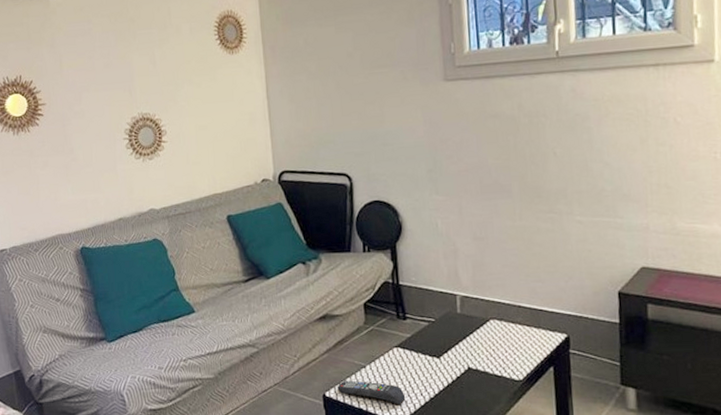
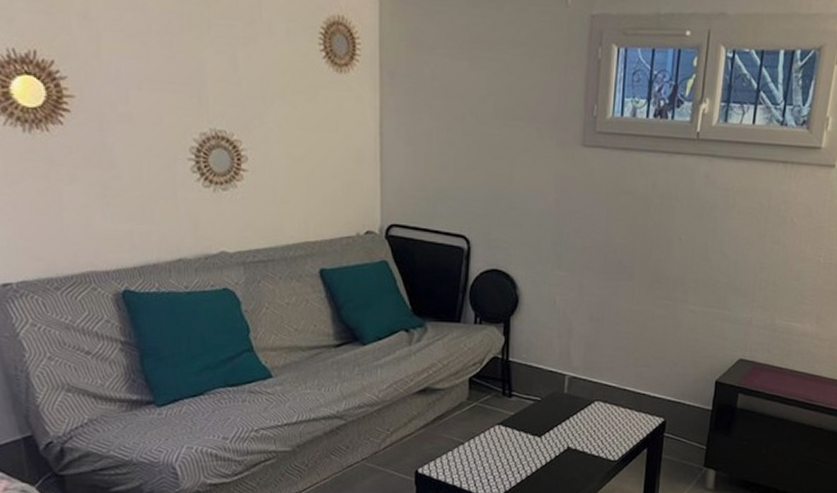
remote control: present [337,380,405,404] -> none [431,457,501,482]

